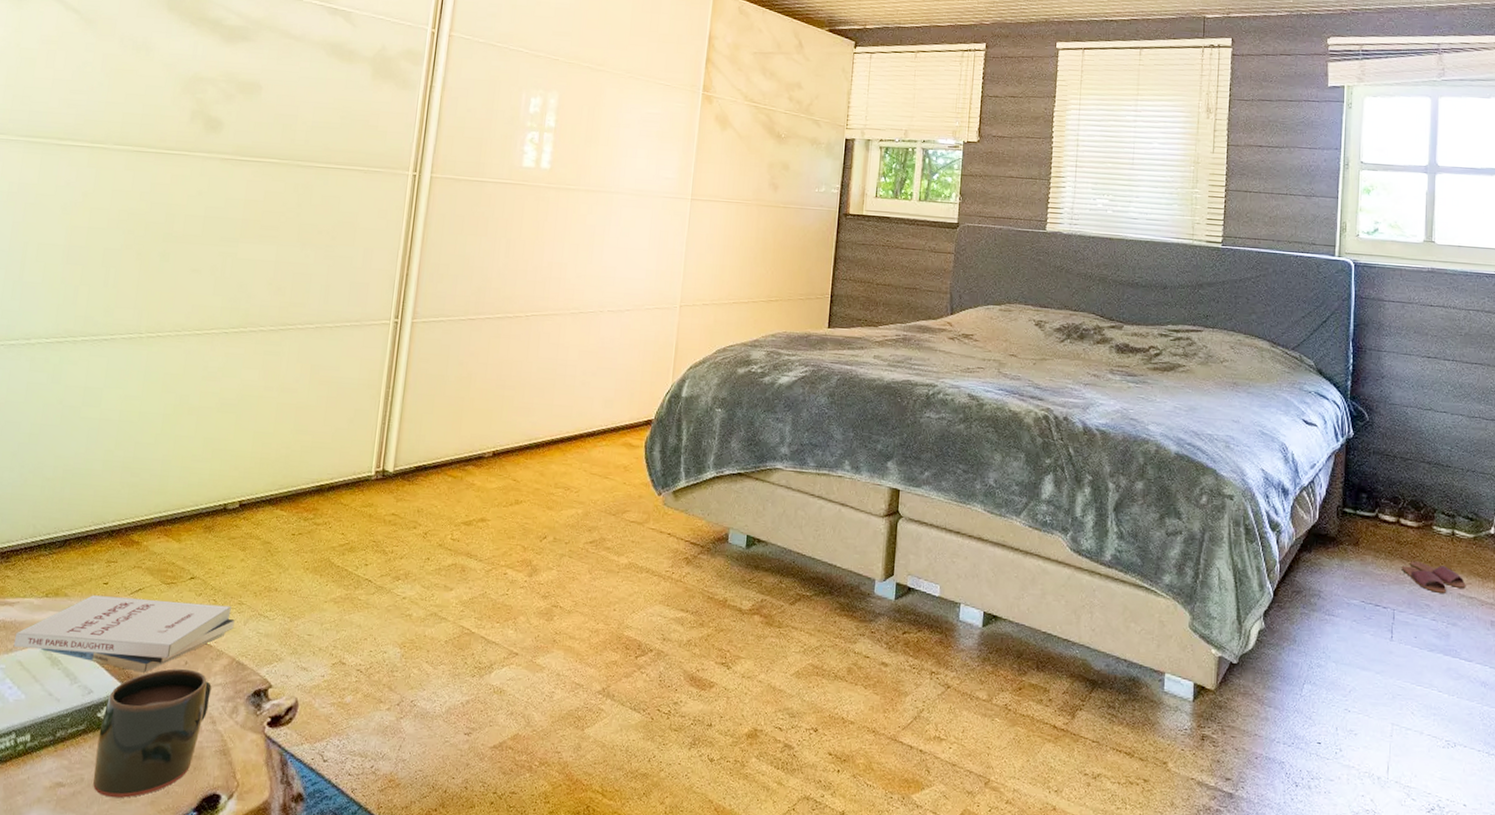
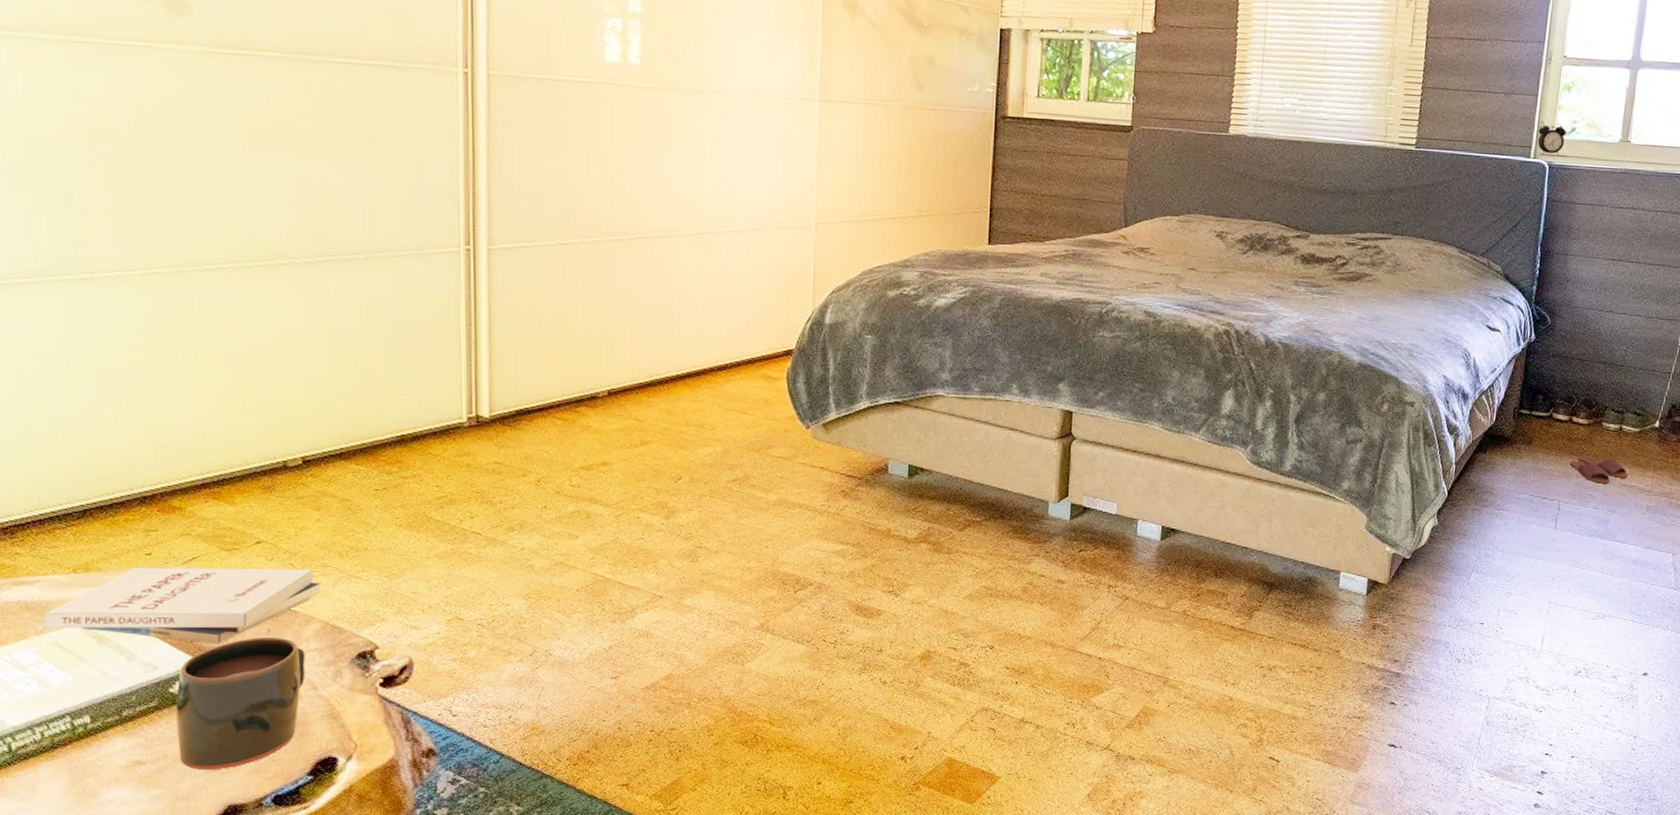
alarm clock: none [1341,223,1371,256] -> present [1537,123,1567,157]

